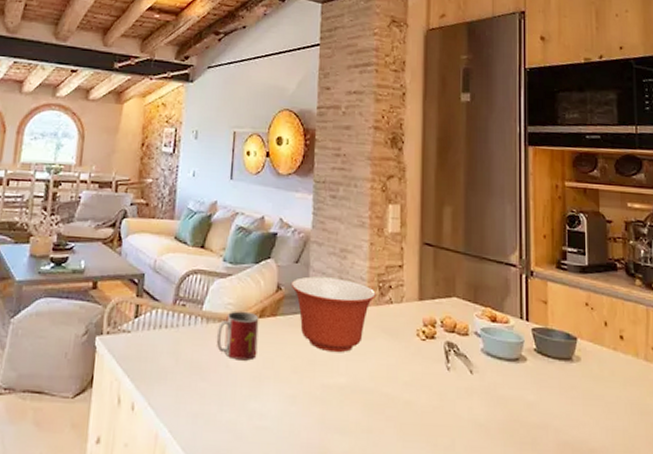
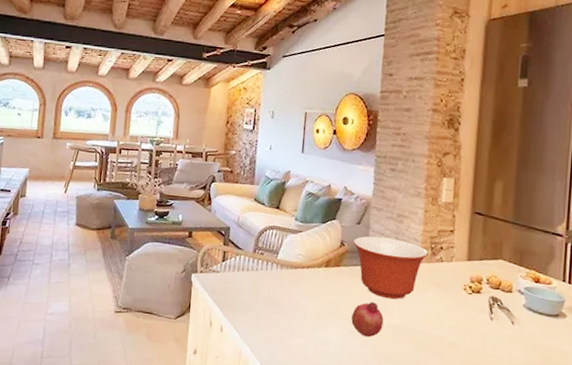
mug: present [216,310,259,361] -> none [288,260,325,301]
fruit: none [291,358,329,403] -> present [351,302,384,338]

